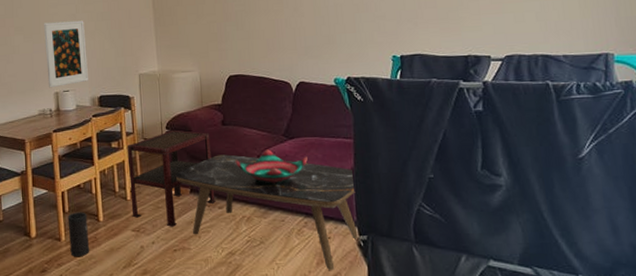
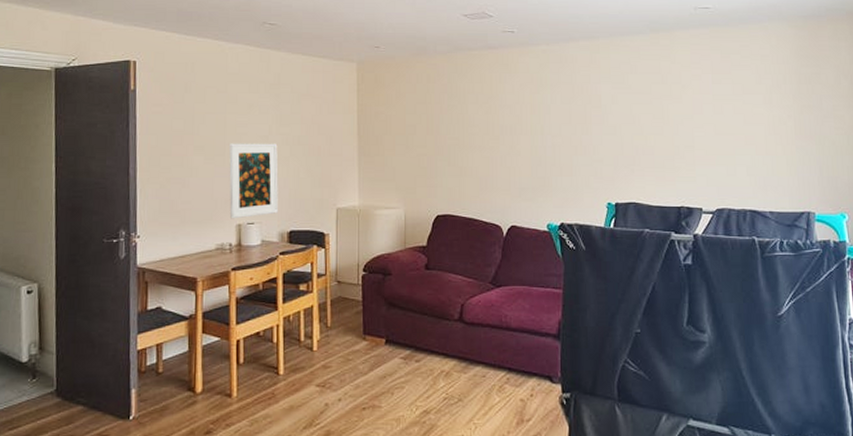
speaker: present [67,212,90,256] -> none [241,364,266,415]
side table: present [127,130,217,227] -> none [317,272,414,382]
coffee table: present [176,154,360,270] -> none [371,302,563,430]
decorative bowl: present [235,149,308,184] -> none [437,297,514,336]

